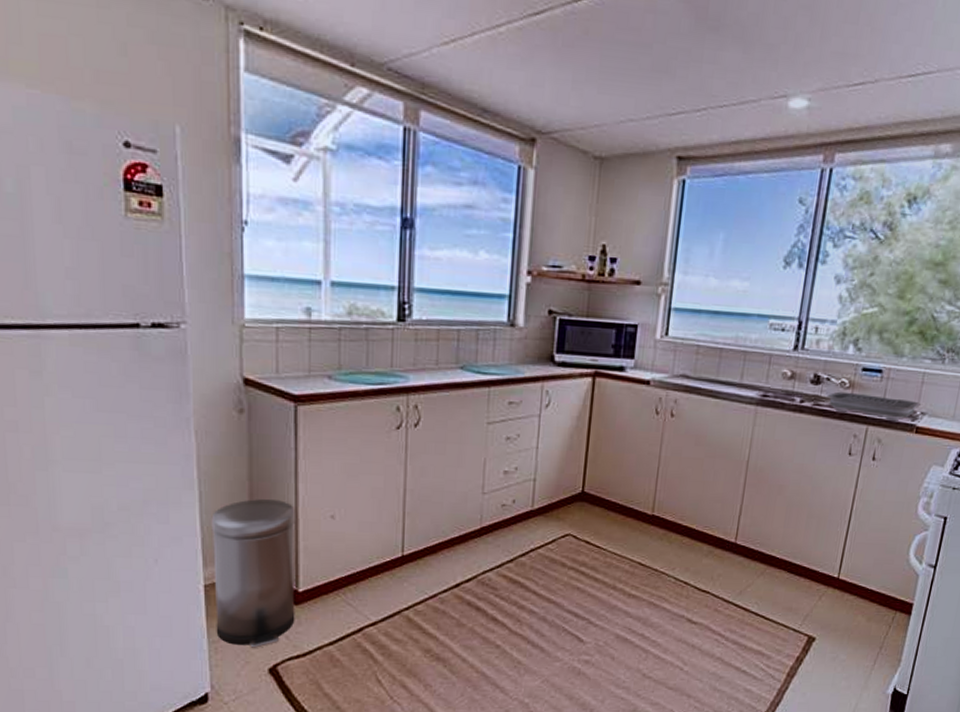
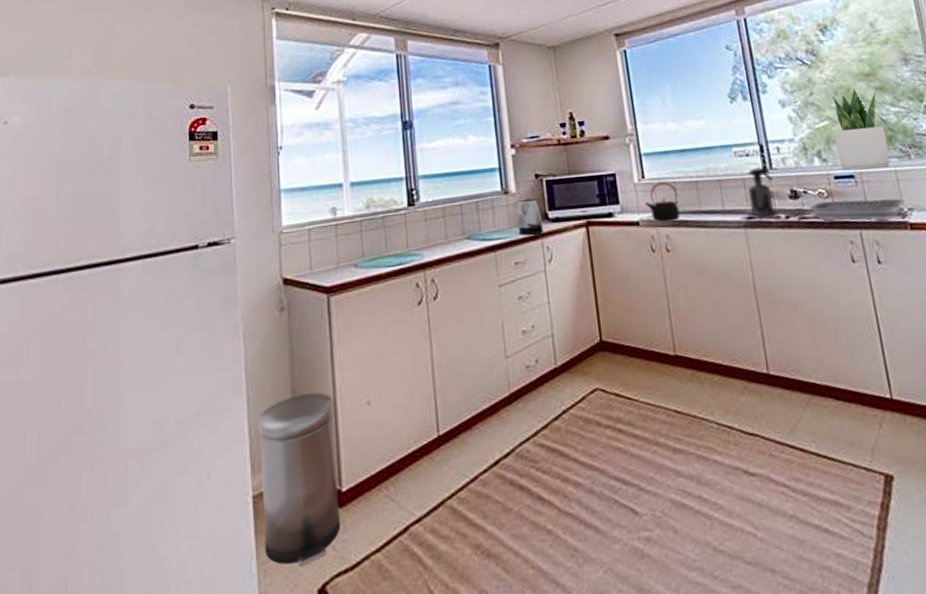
kettle: none [518,334,548,376] -> present [517,197,543,236]
teapot: none [660,342,699,386] -> present [644,181,681,222]
spray bottle: none [767,345,802,398] -> present [747,167,776,218]
planter: none [873,277,940,369] -> present [832,89,890,171]

